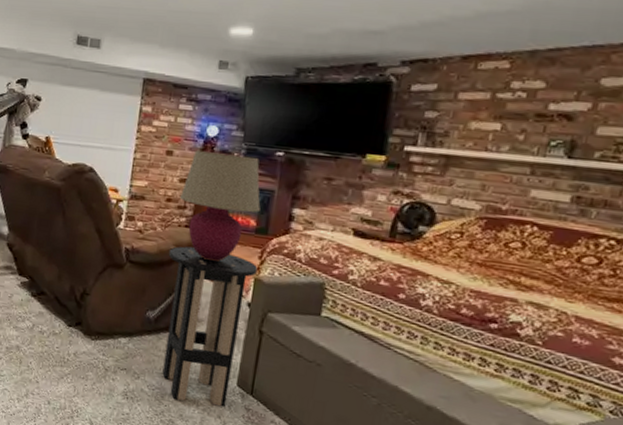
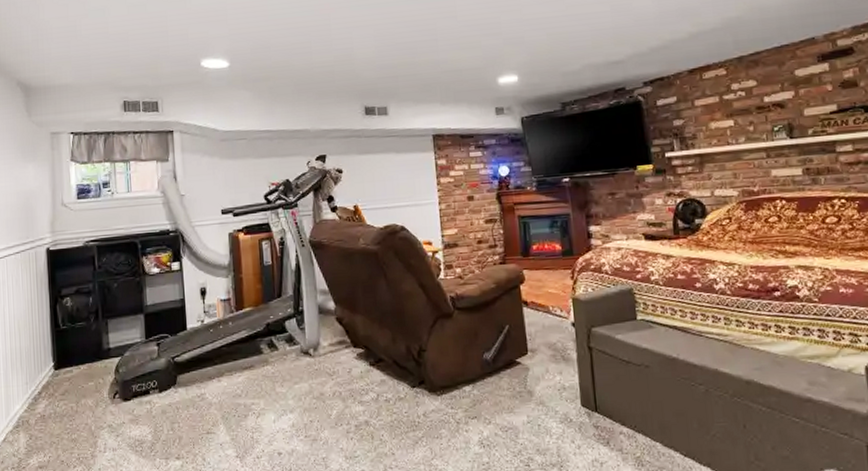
bar stool: present [162,246,258,407] -> none [490,280,576,435]
table lamp: present [180,150,261,262] -> none [489,187,562,292]

